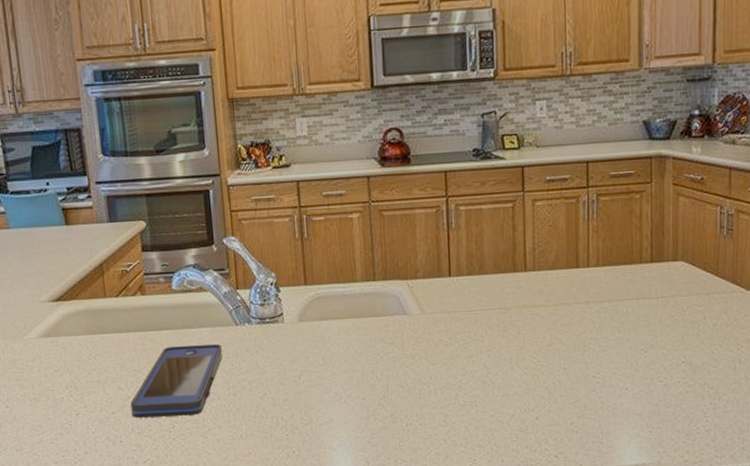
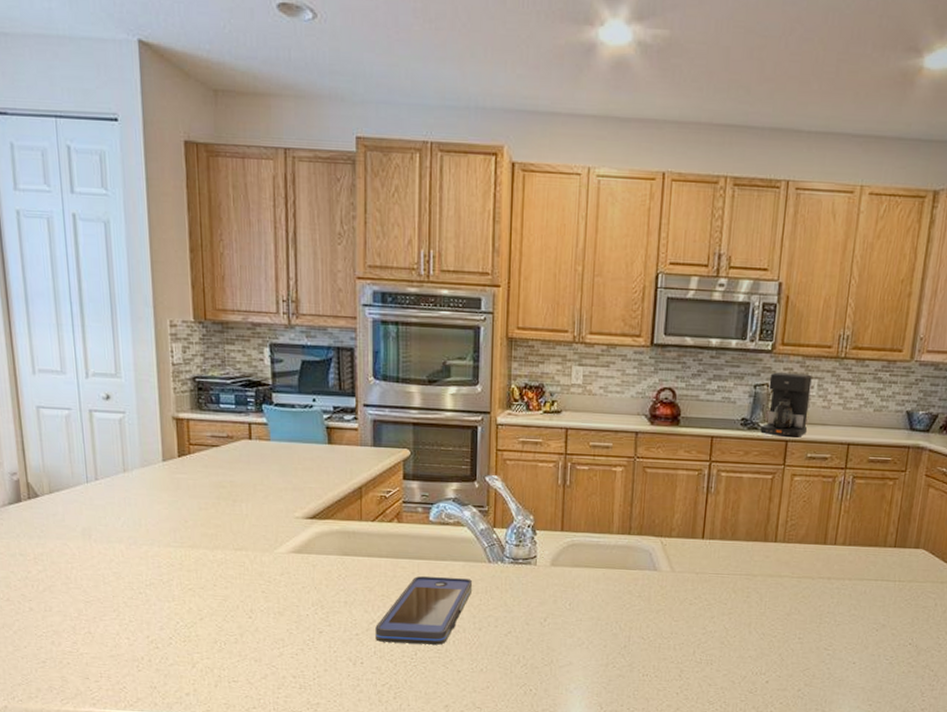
coffee maker: none [494,96,541,163] -> present [760,372,812,439]

